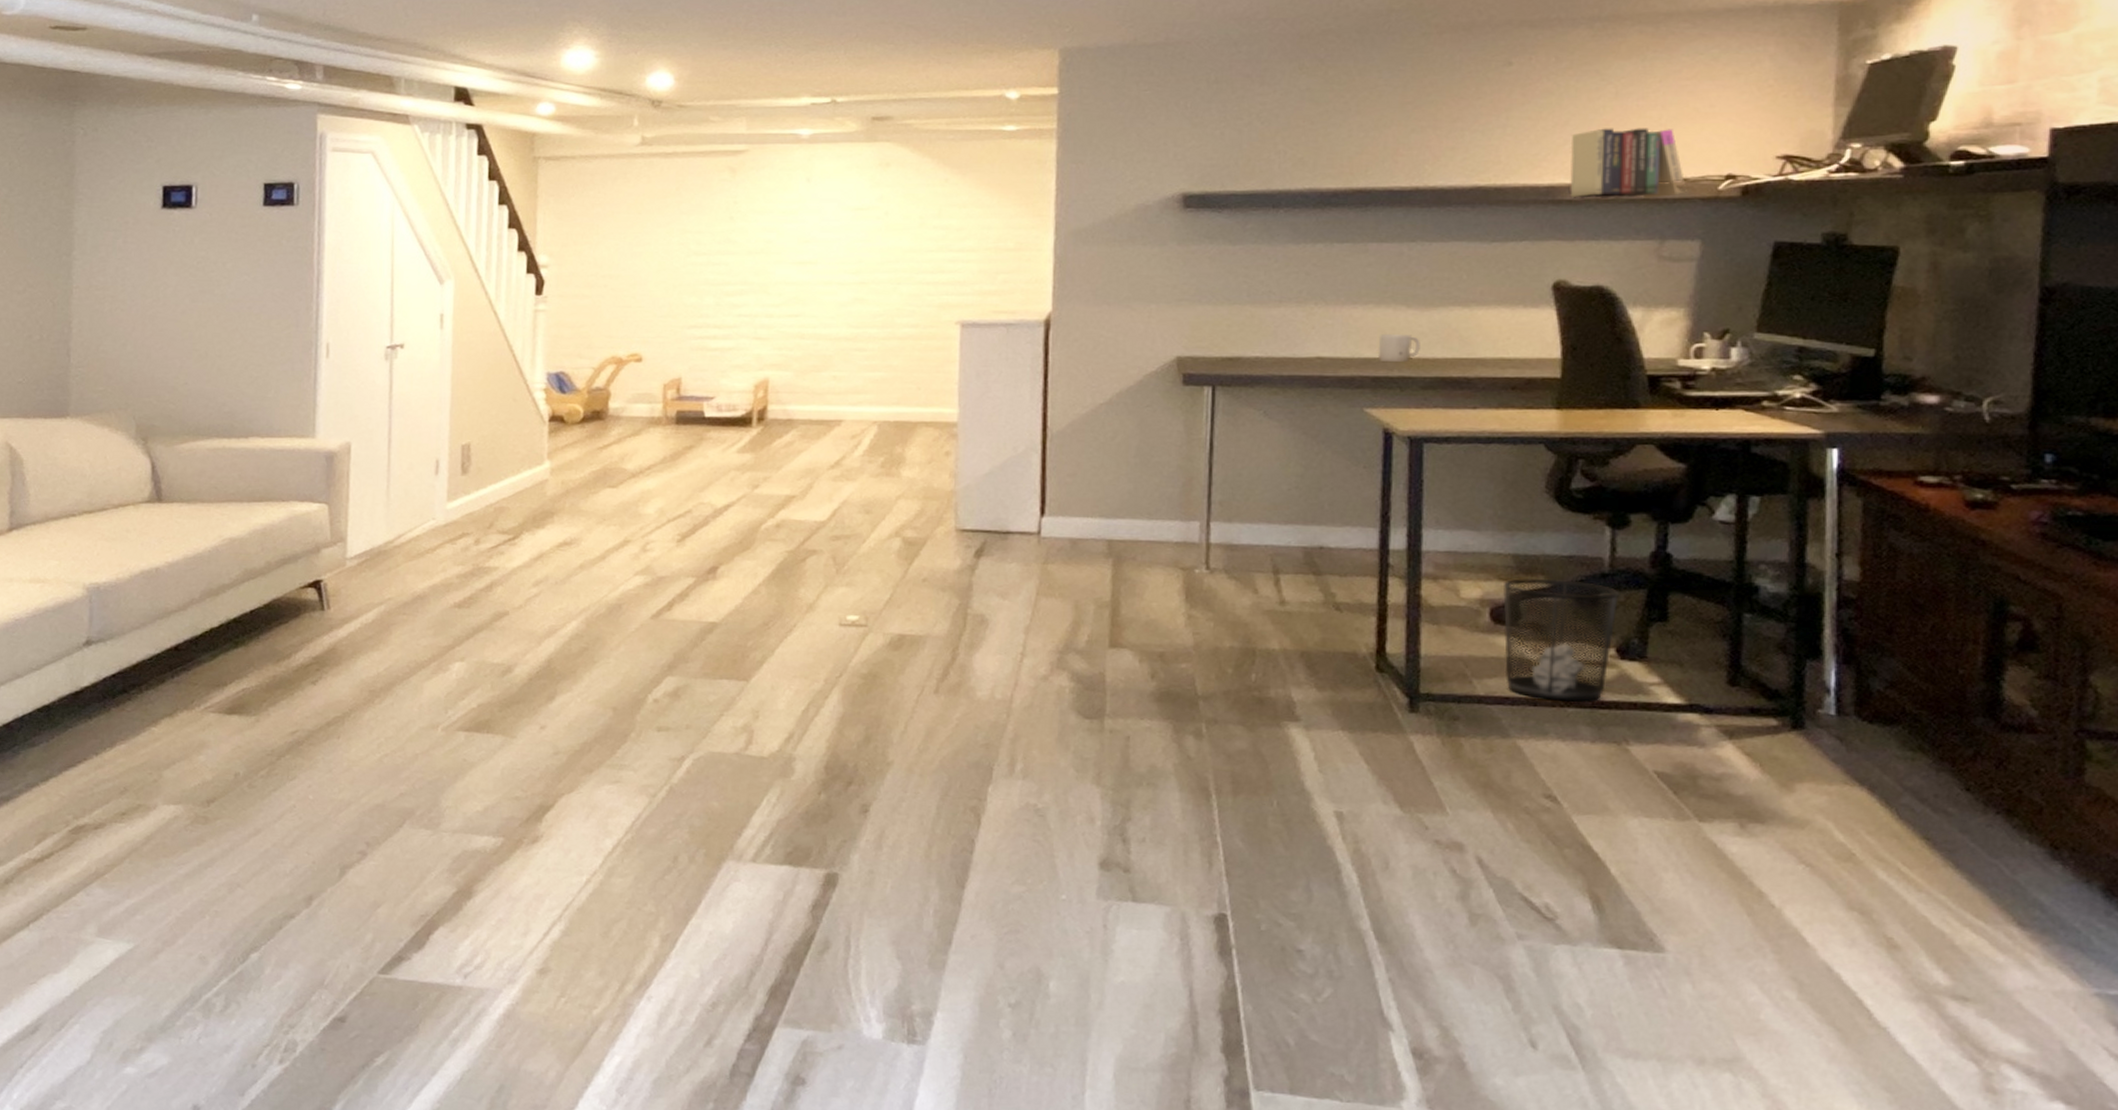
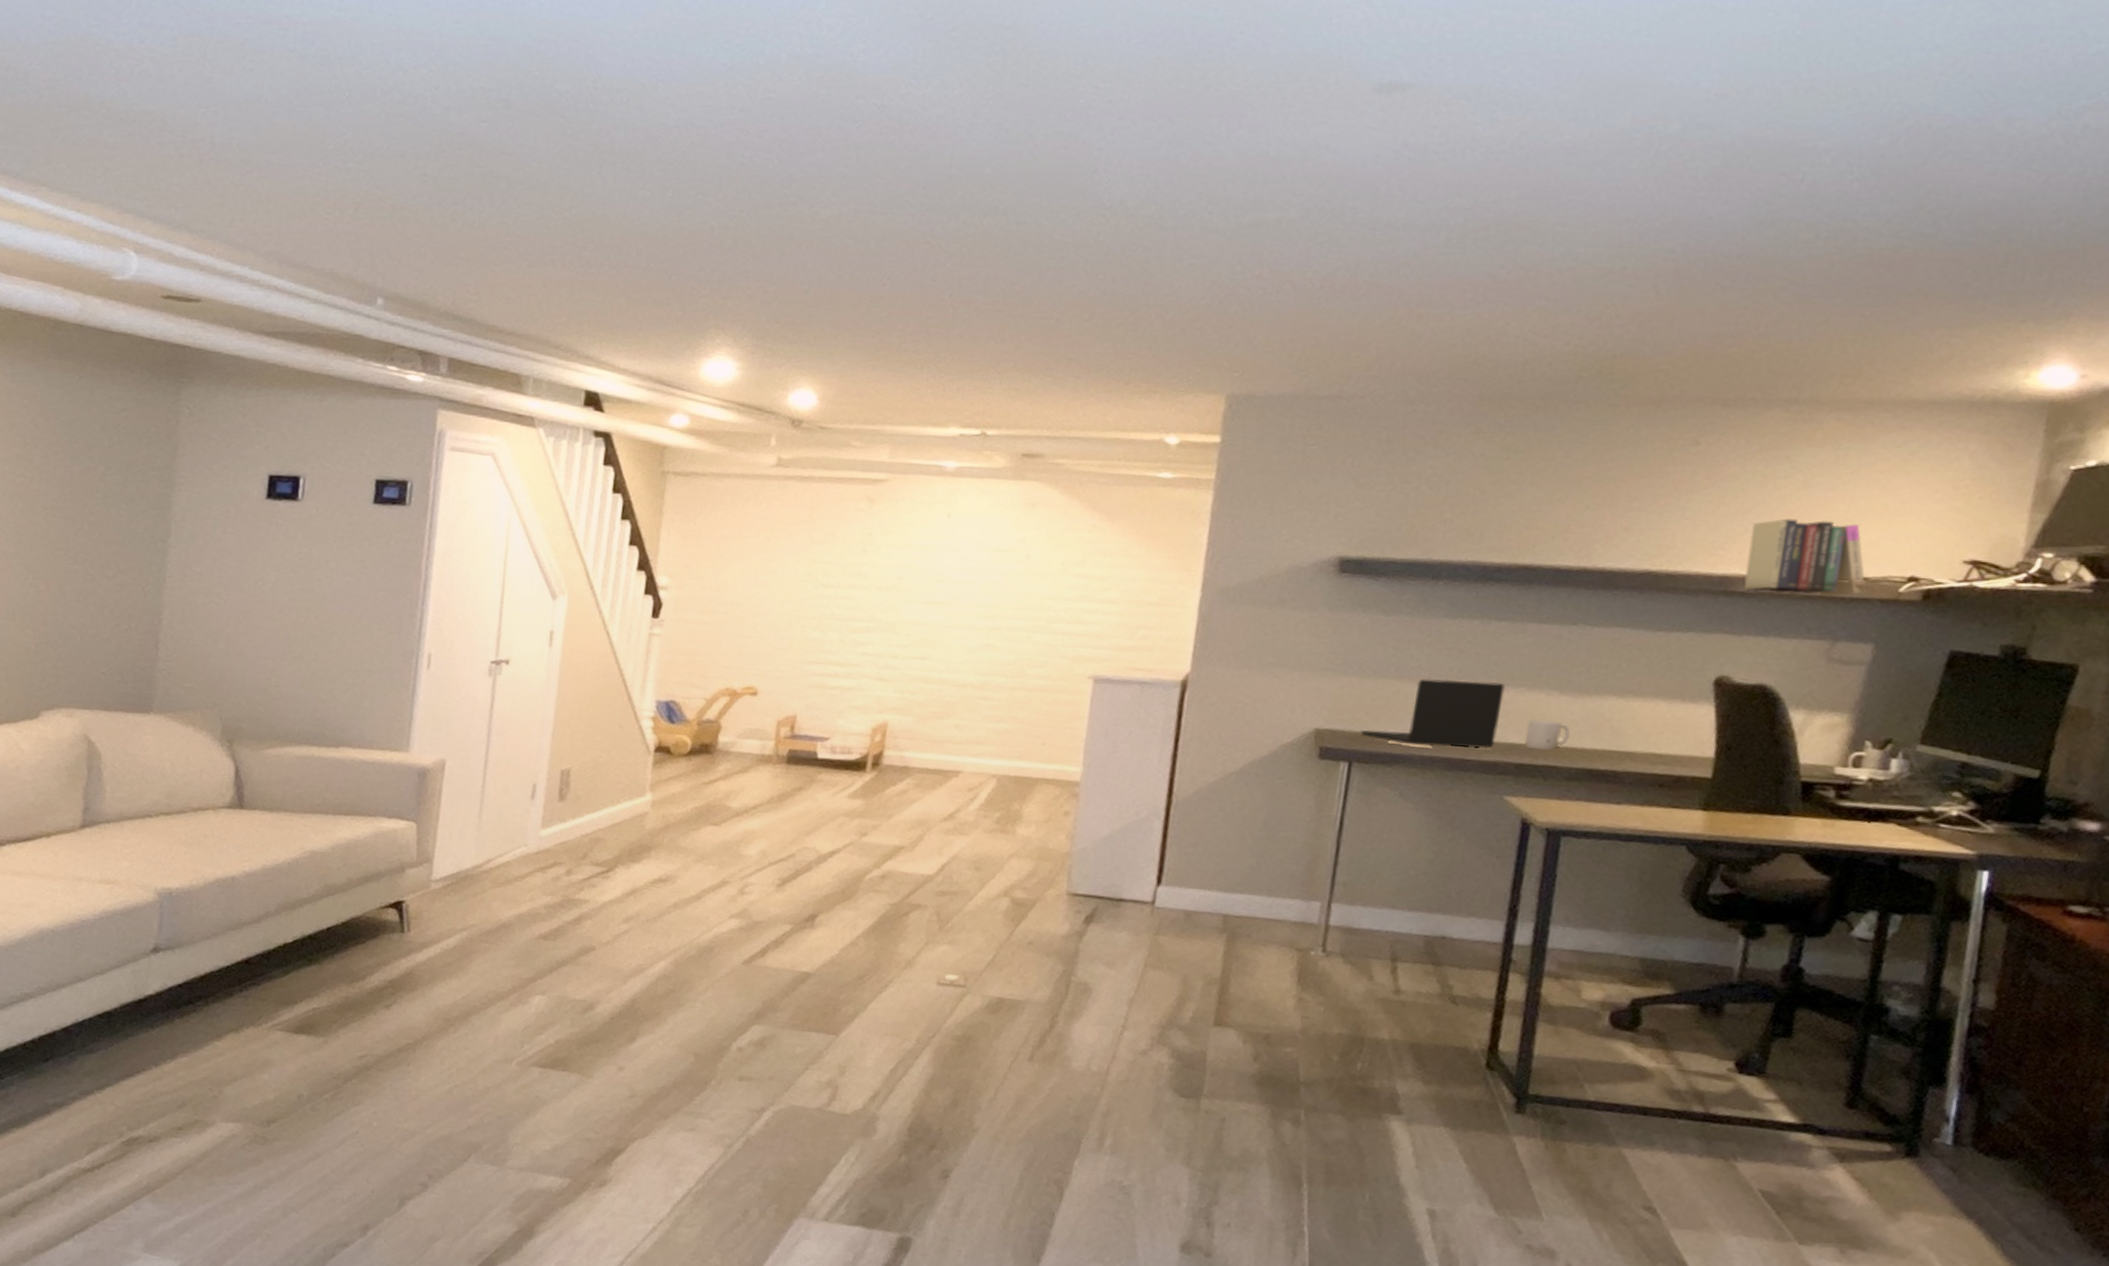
laptop: none [1220,301,1354,366] -> present [1360,678,1505,749]
waste bin: present [1503,578,1619,702] -> none [1618,983,1745,1114]

